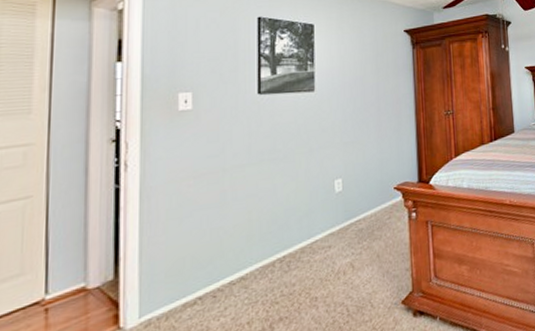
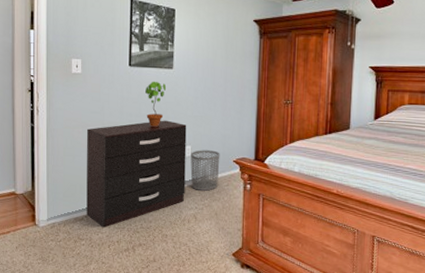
dresser: none [201,152,338,309] -> present [86,120,187,228]
potted plant: none [281,108,308,163] -> present [145,81,167,127]
waste bin: none [342,179,378,232] -> present [190,150,220,191]

